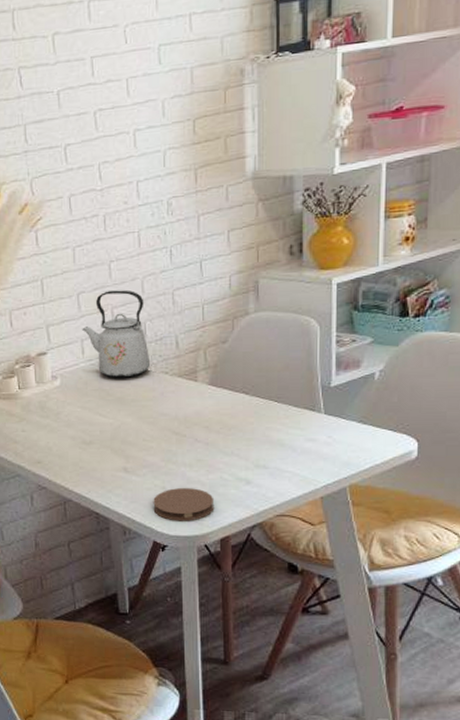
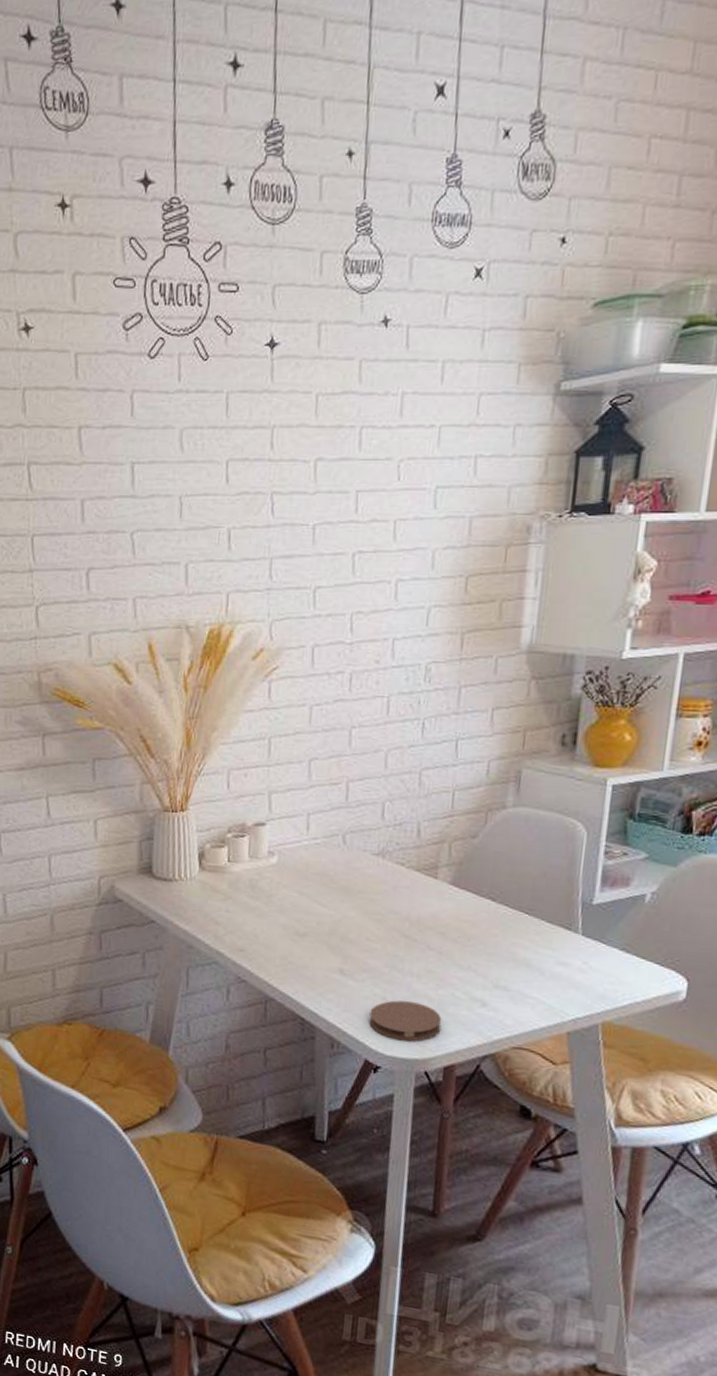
kettle: present [82,290,151,378] -> none [310,760,386,865]

